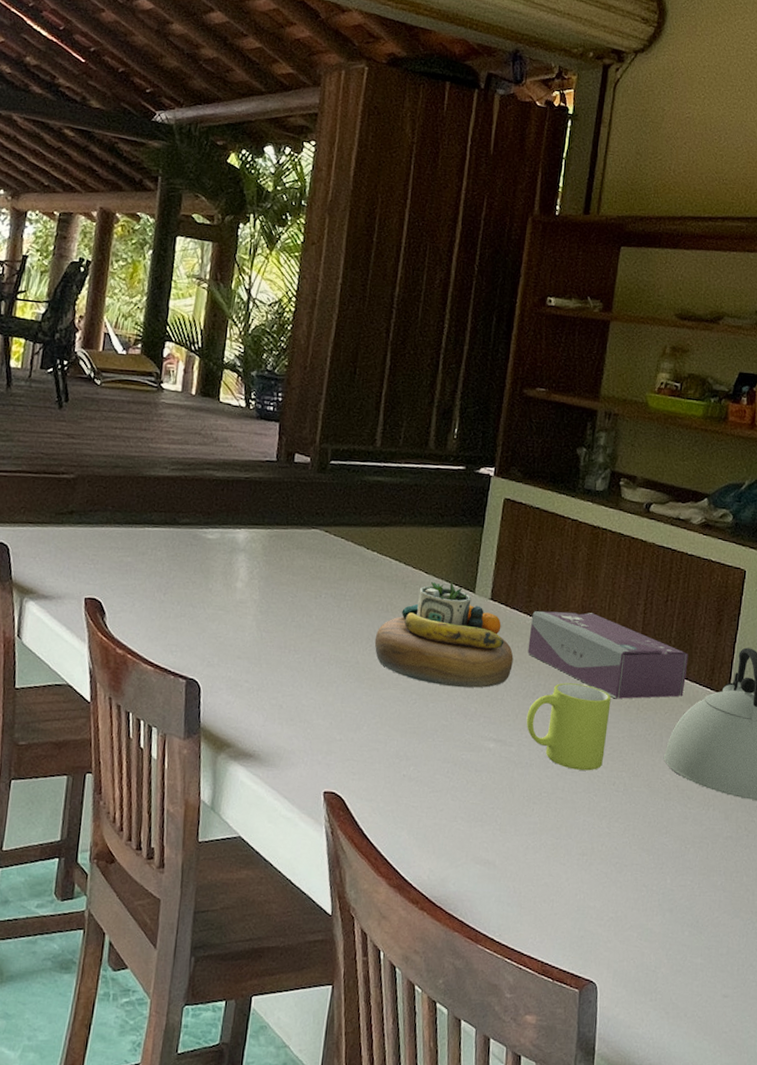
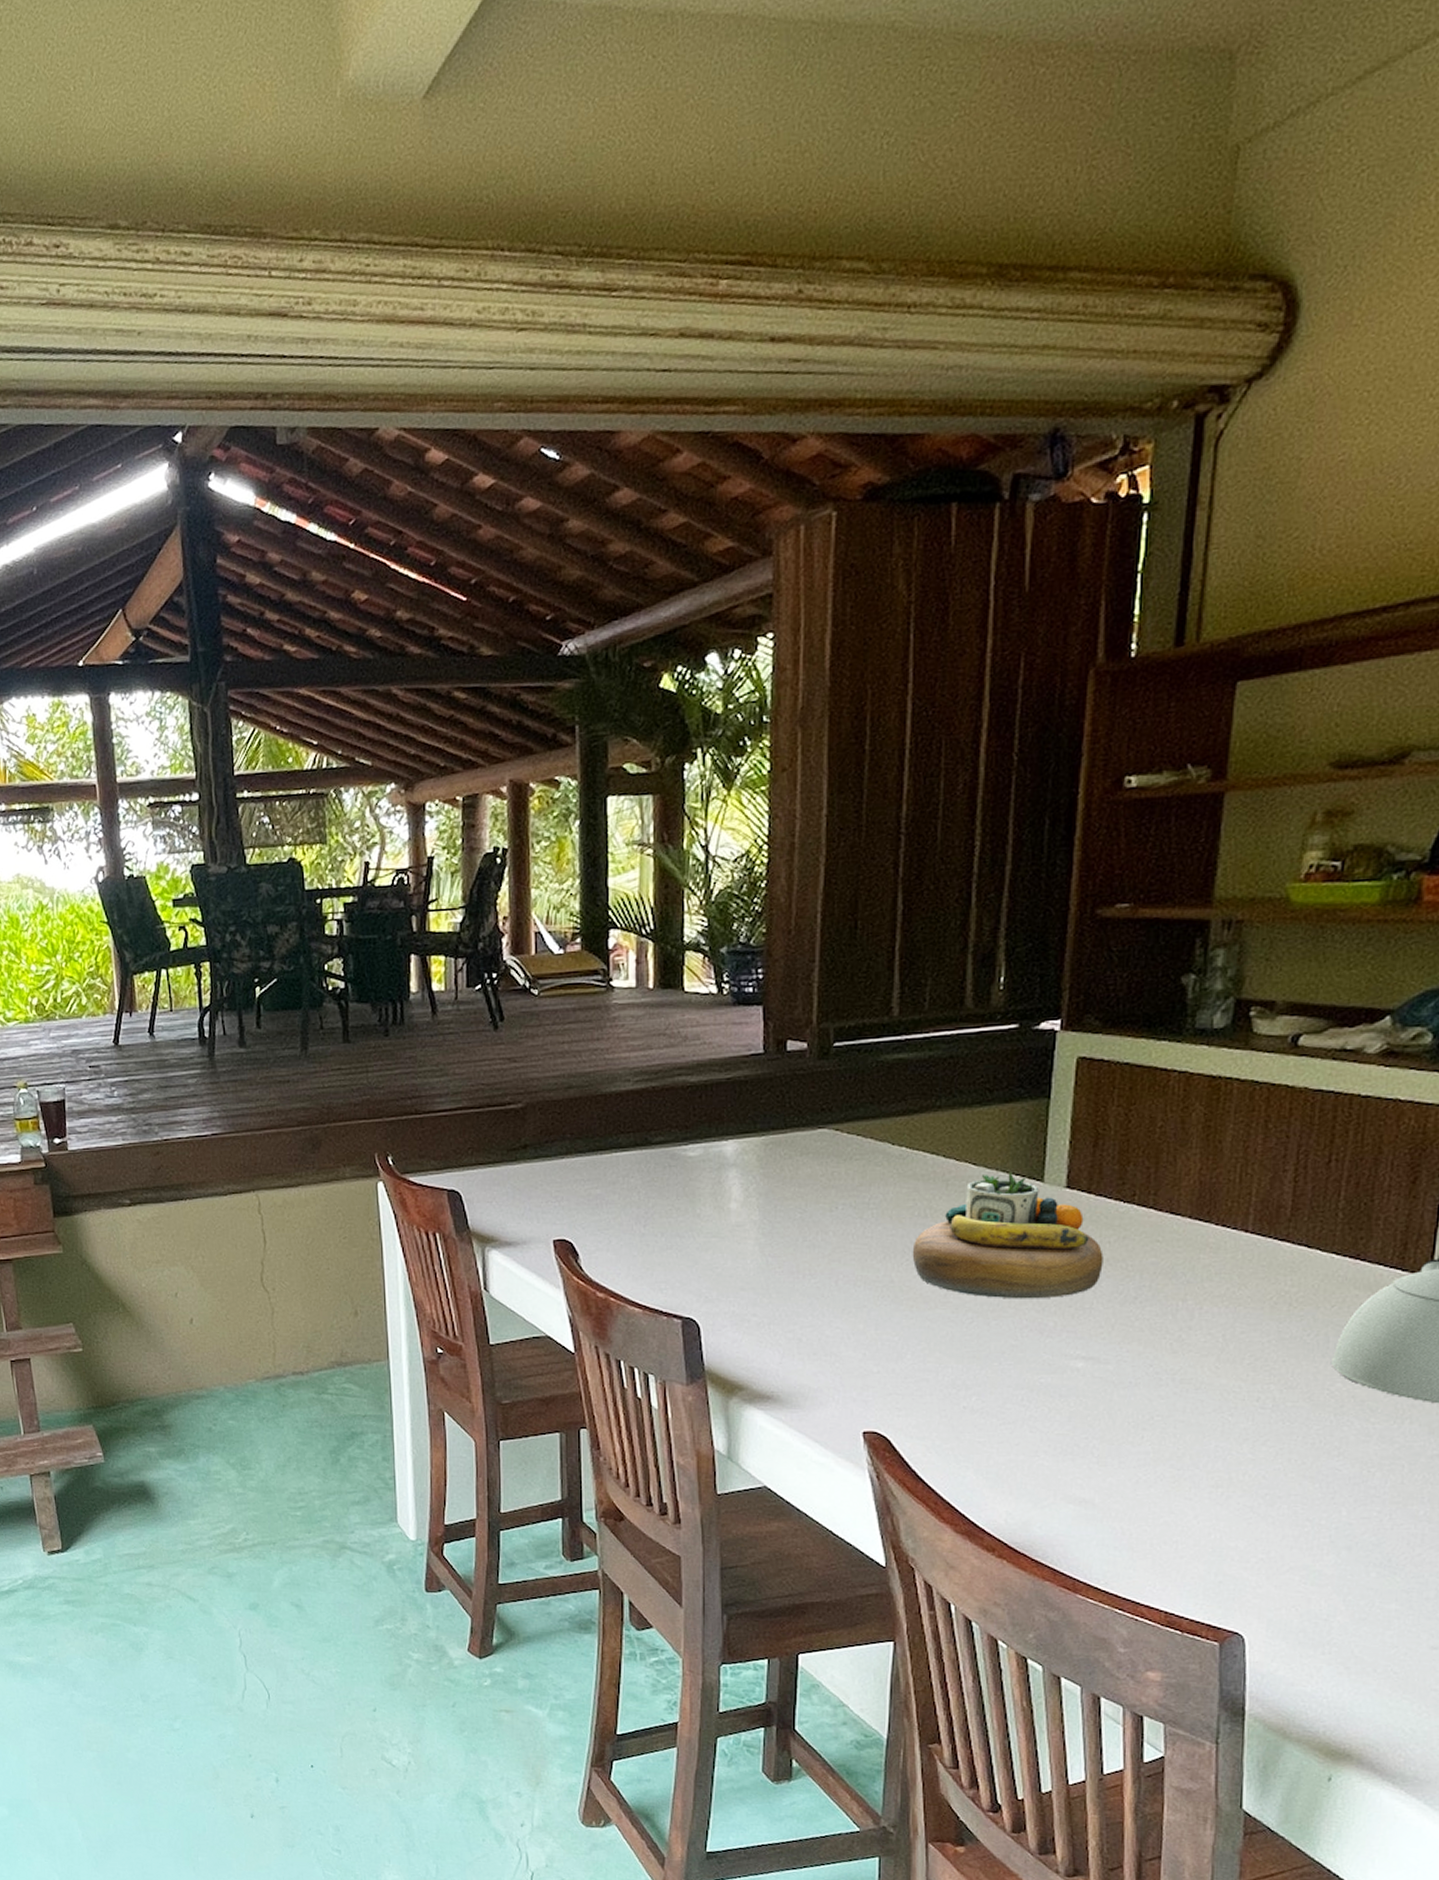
mug: present [526,682,611,771] -> none [1126,1280,1249,1386]
tissue box: present [527,611,689,699] -> none [1123,1189,1366,1295]

